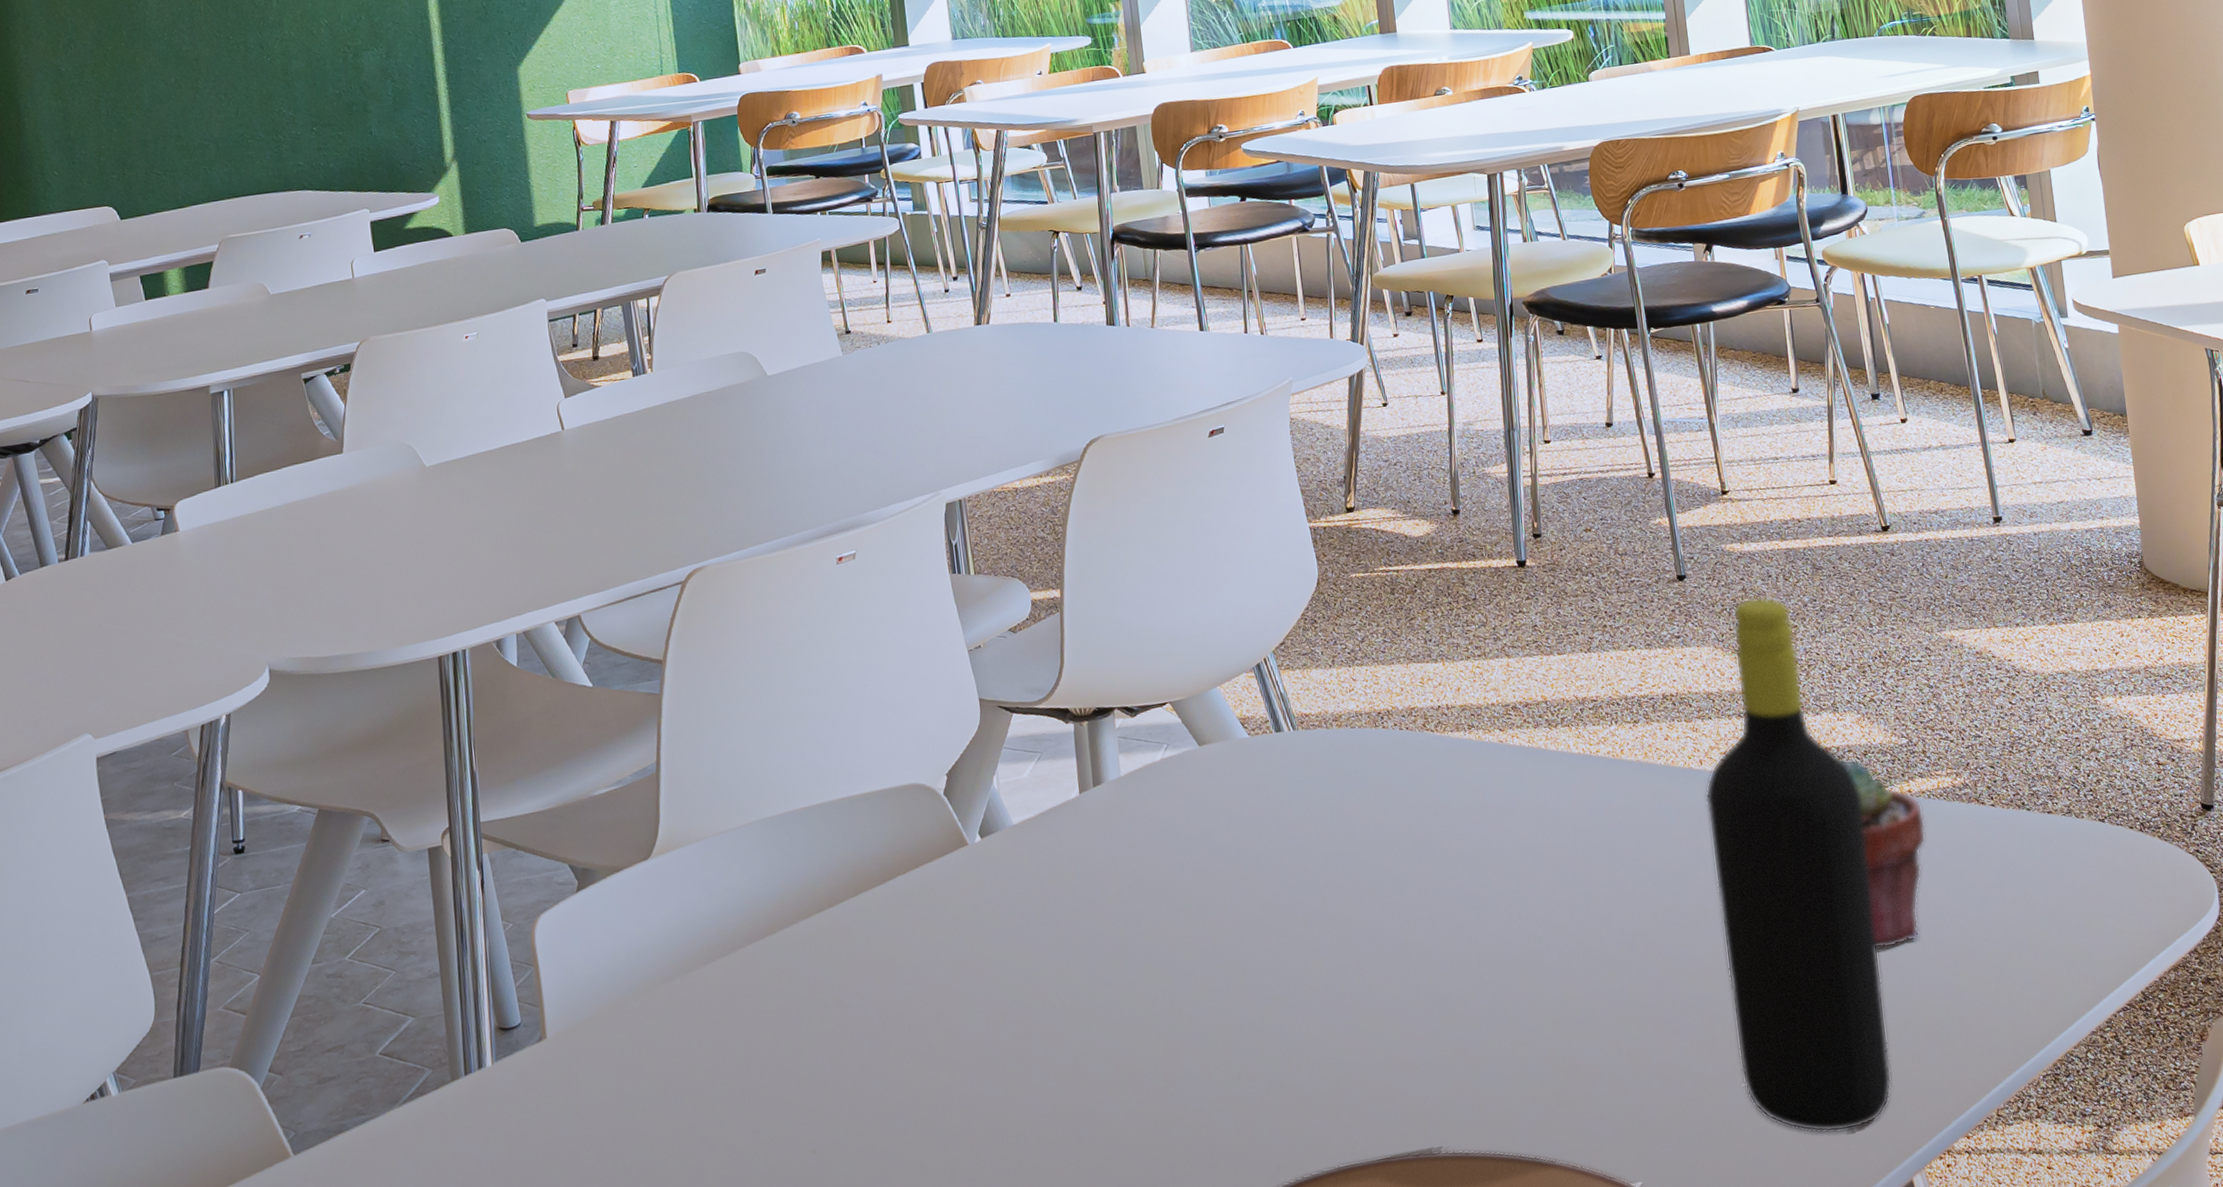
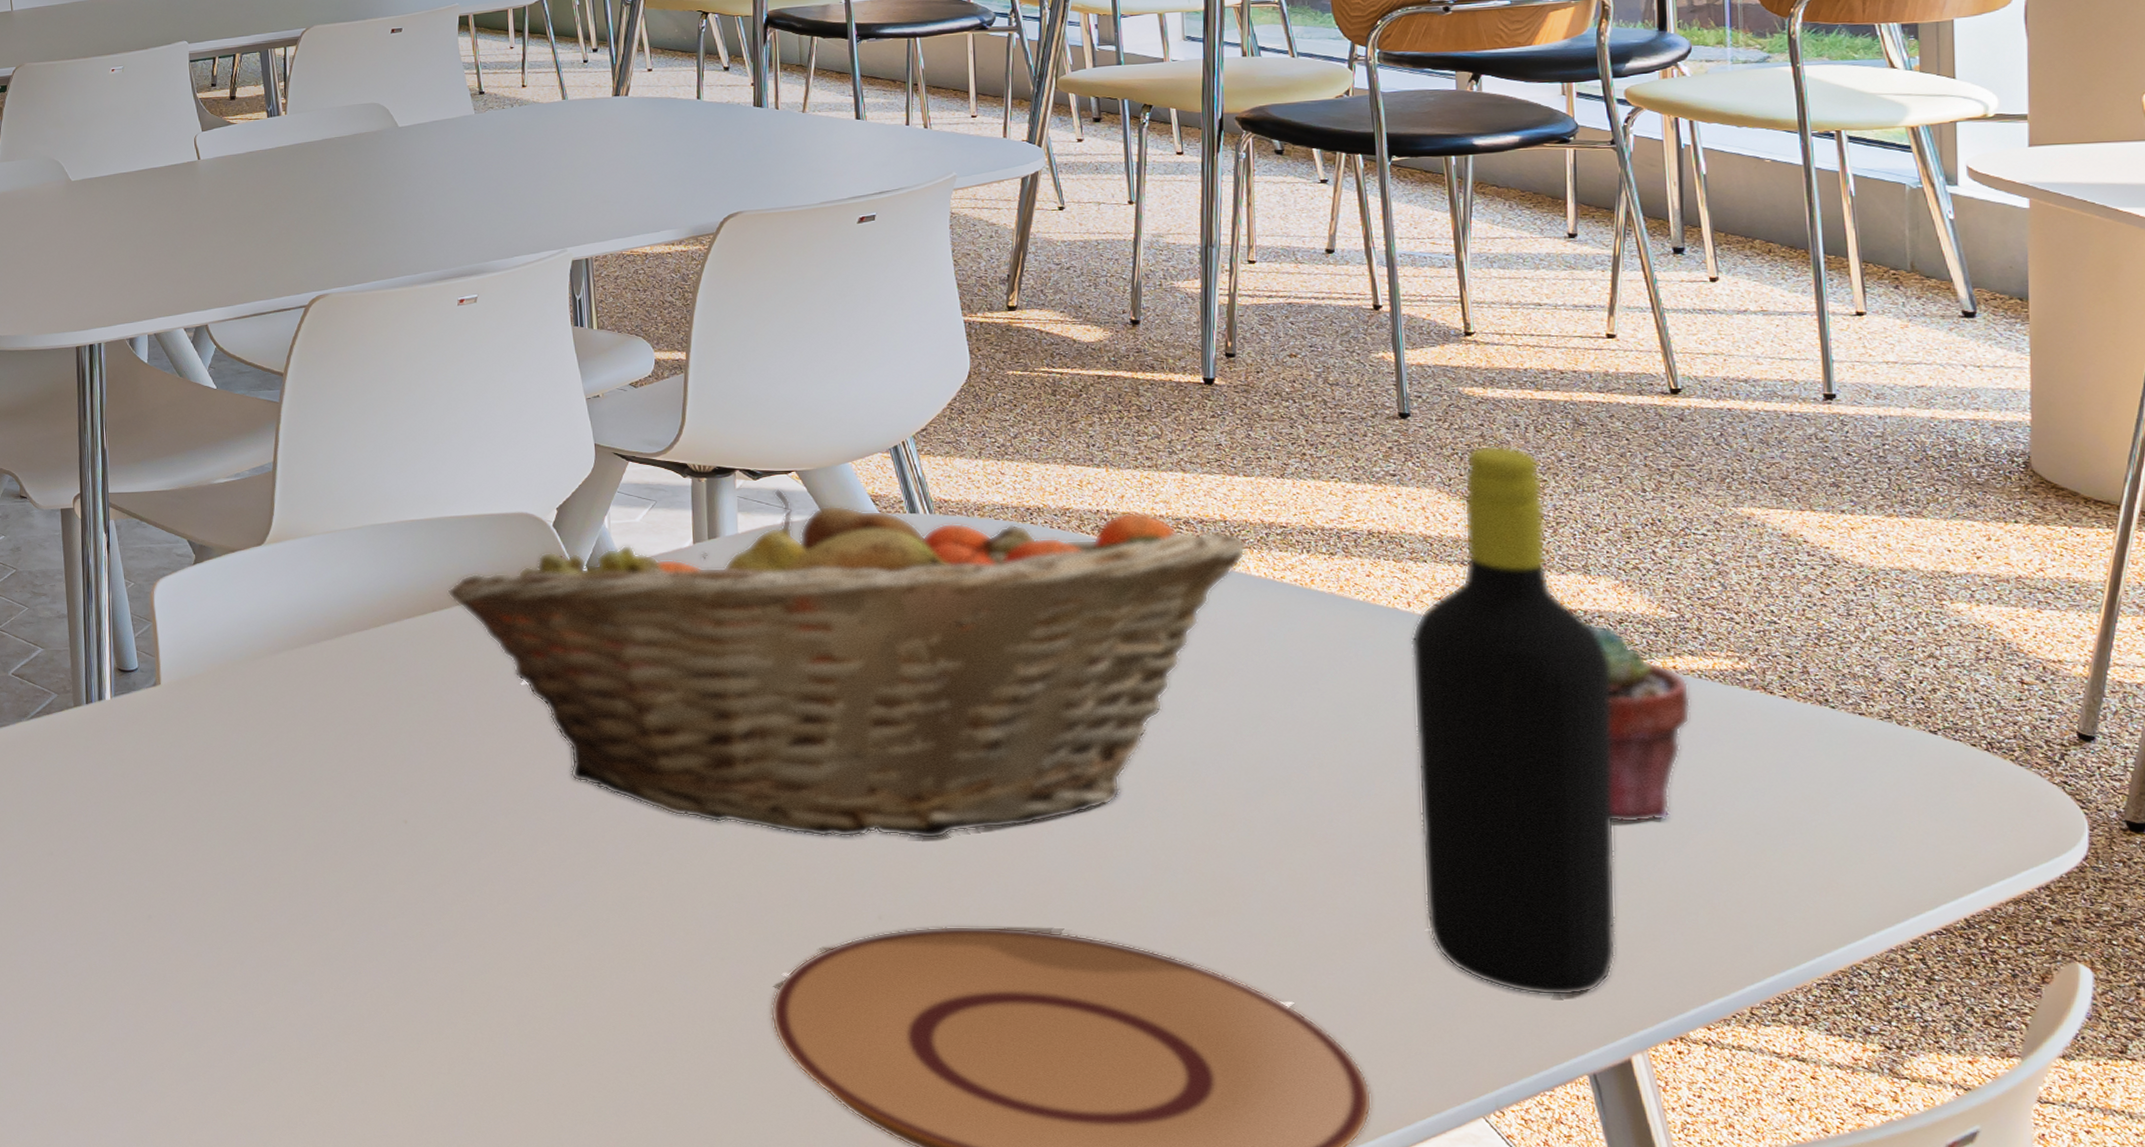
fruit basket: none [843,703,1567,1095] -> present [447,489,1248,839]

